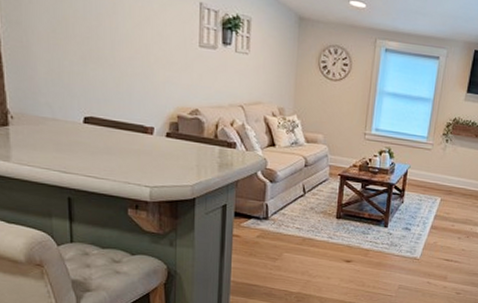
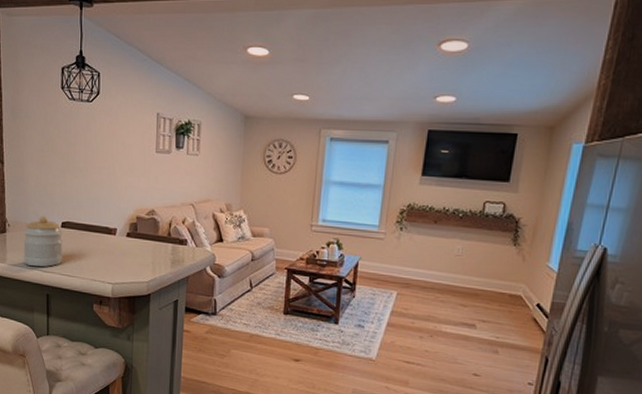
jar: none [33,109,86,167] -> present [23,216,63,267]

